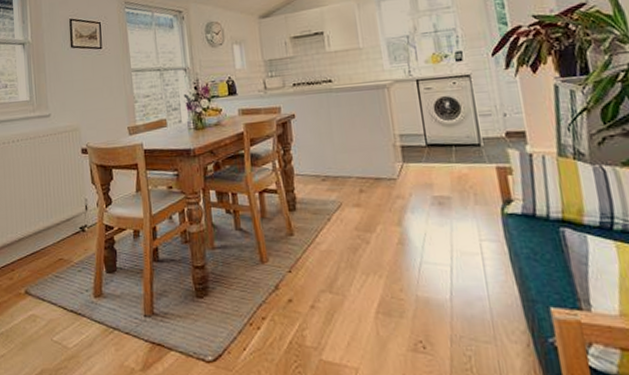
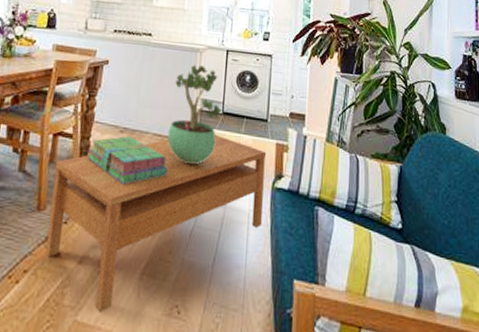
coffee table: none [266,168,499,351] -> present [44,135,267,313]
stack of books: none [295,184,381,230] -> present [87,136,168,184]
potted plant: none [367,101,427,202] -> present [167,65,222,165]

